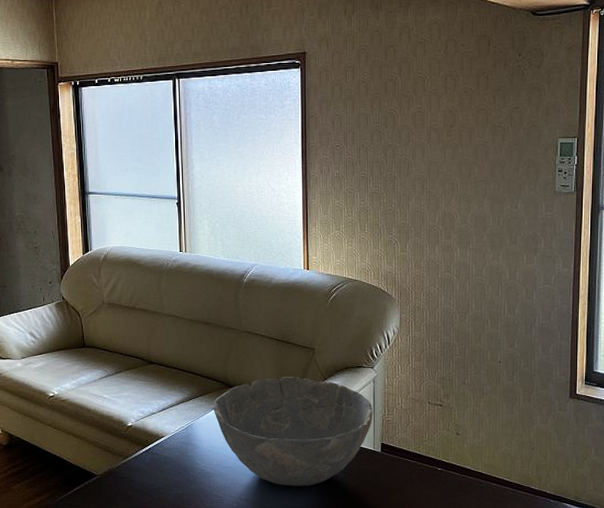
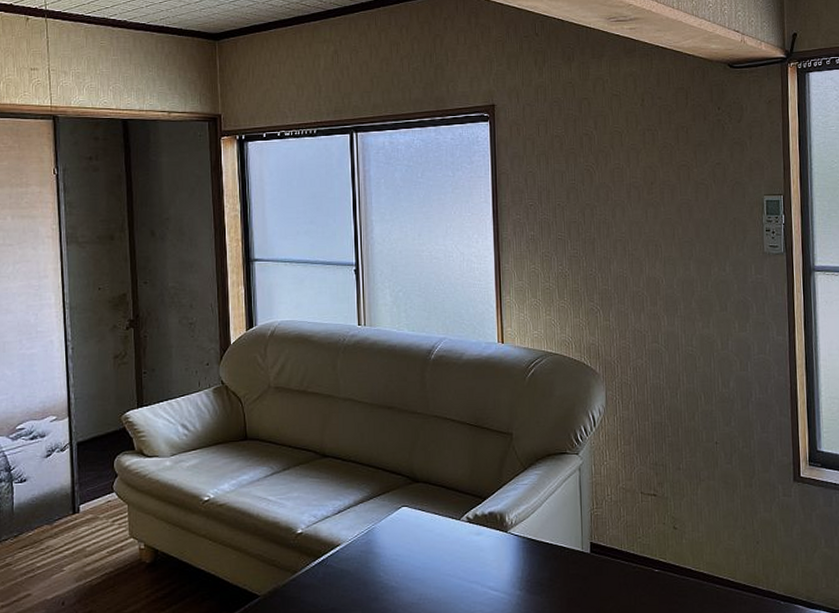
bowl: present [213,377,373,487] -> none [397,467,580,599]

